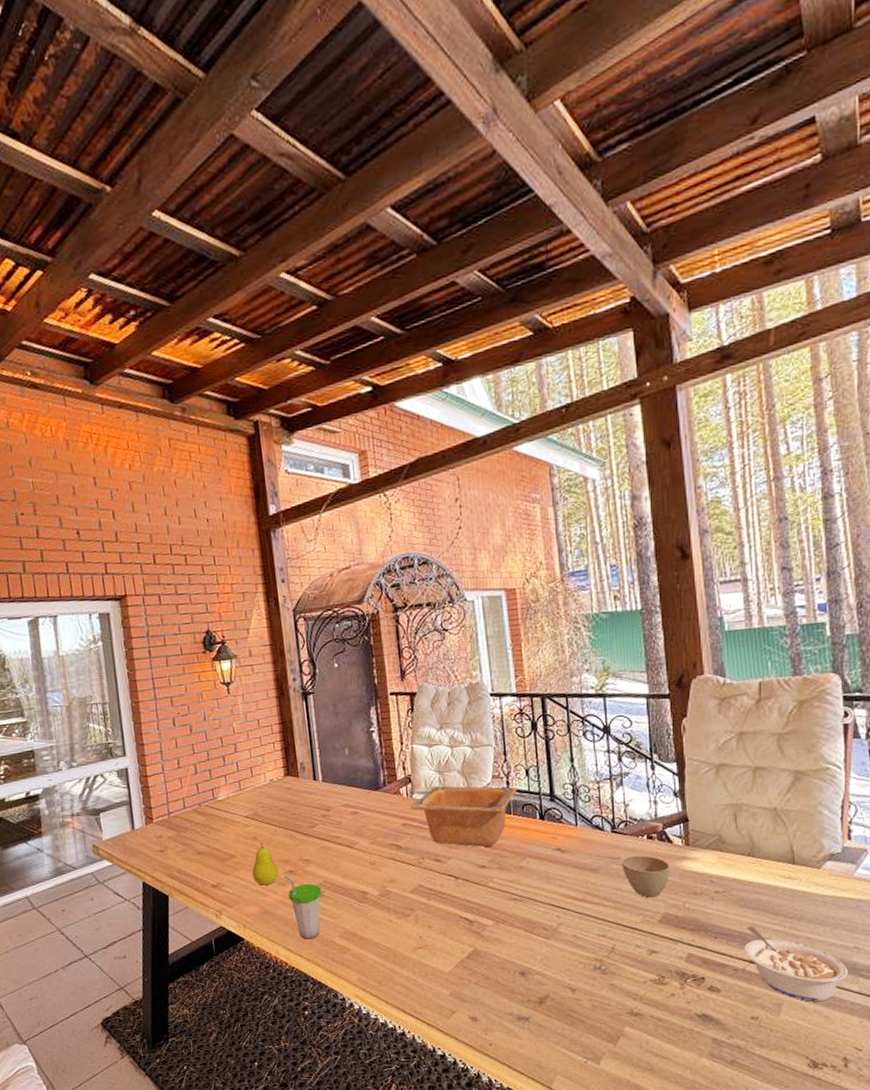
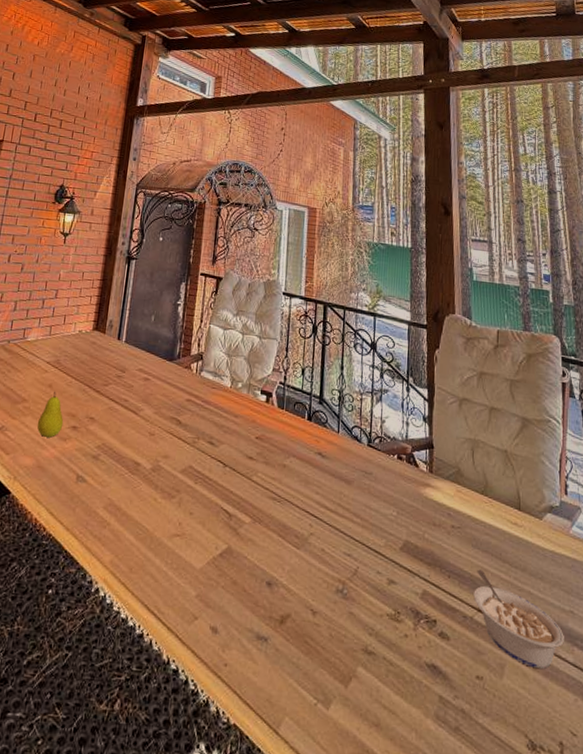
cup: present [285,875,322,939] -> none [65,430,99,505]
serving bowl: present [410,785,517,848] -> none [197,367,292,439]
cup: present [620,855,671,898] -> none [372,473,415,522]

